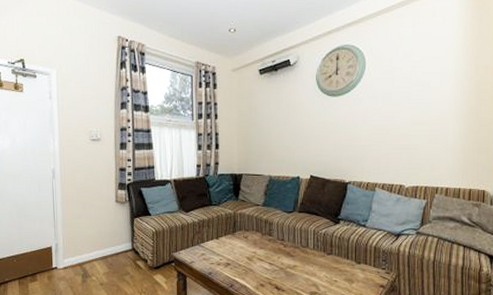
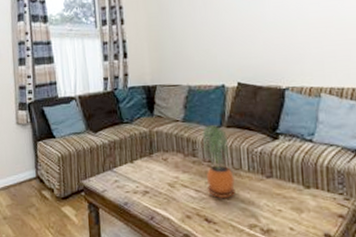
potted plant: none [277,209,302,270] -> present [202,124,235,198]

